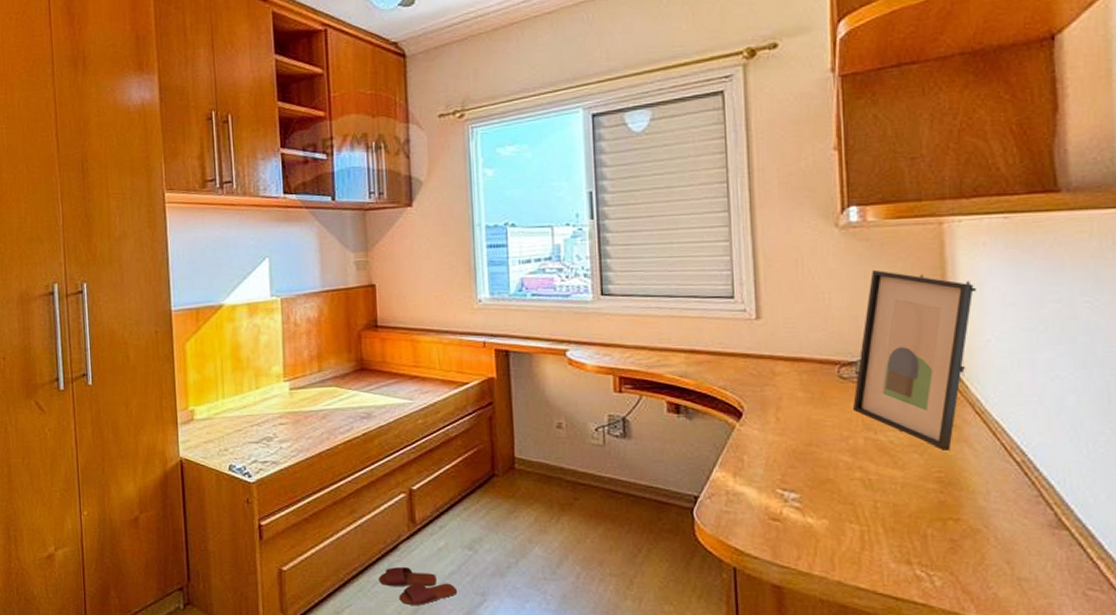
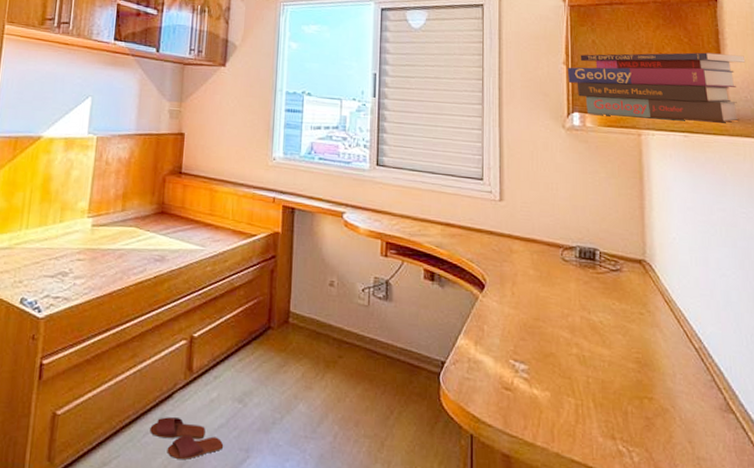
books: none [839,105,1096,206] -> present [567,52,746,123]
picture frame: present [852,269,977,450] -> none [571,168,666,334]

